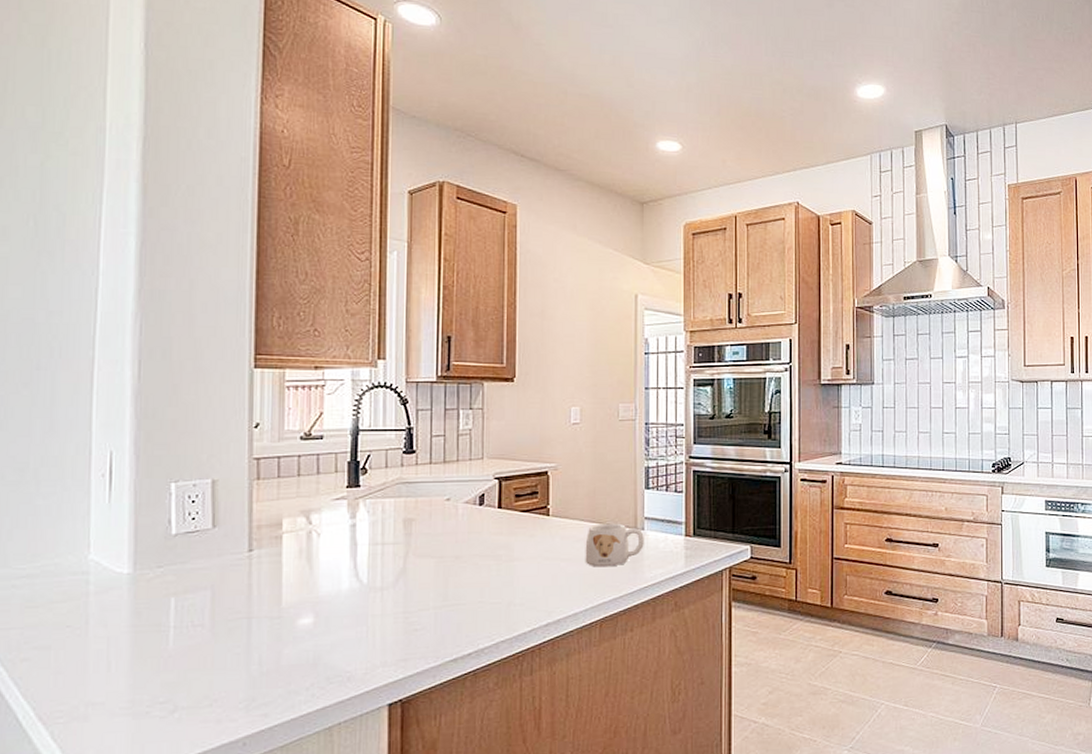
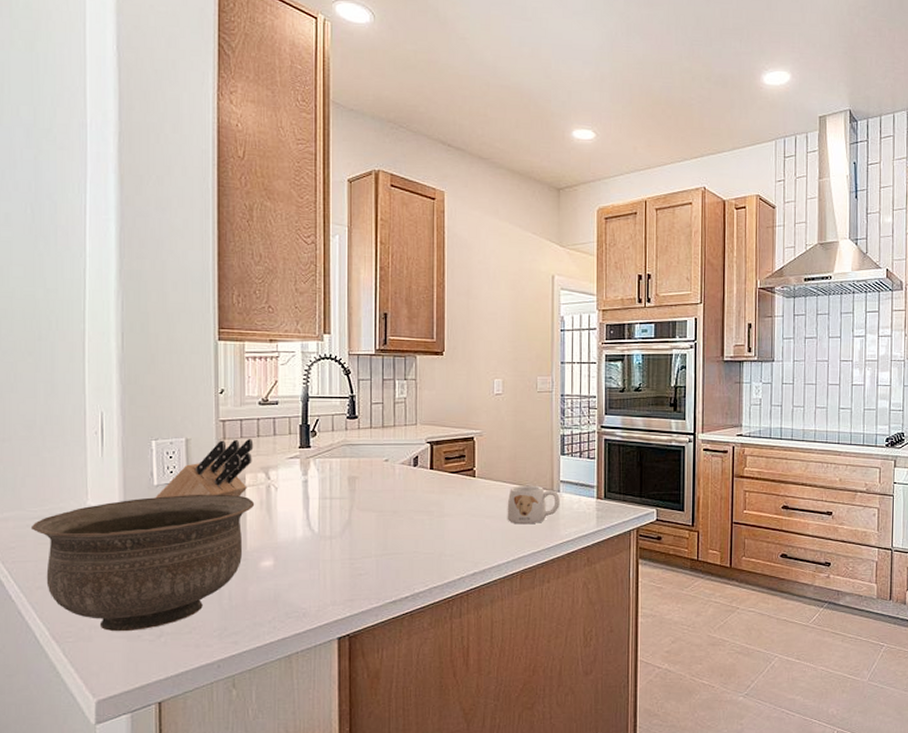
bowl: none [17,542,293,709] -> present [30,494,255,632]
knife block: none [172,479,293,550] -> present [155,439,254,499]

